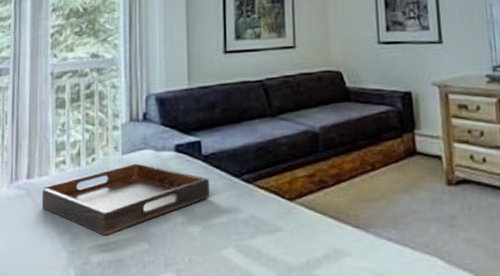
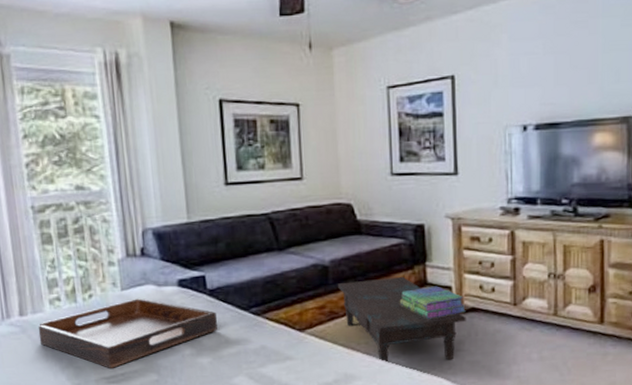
coffee table: none [327,145,458,237] -> present [337,277,466,361]
stack of books: none [389,155,458,191] -> present [399,286,466,319]

